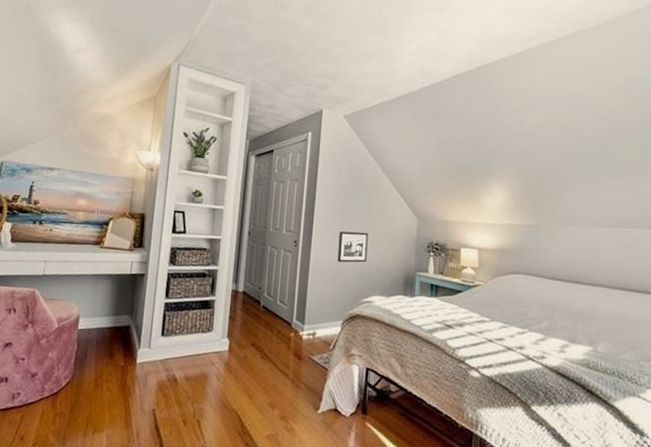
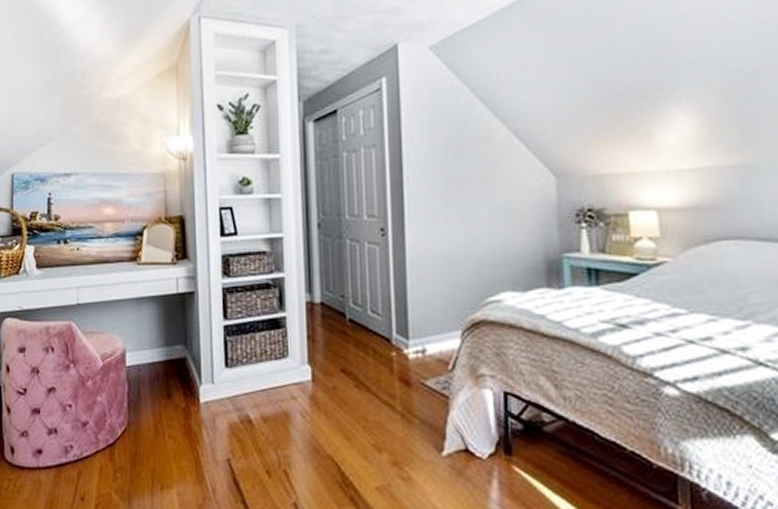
picture frame: present [337,231,368,263] -> none [442,205,486,252]

